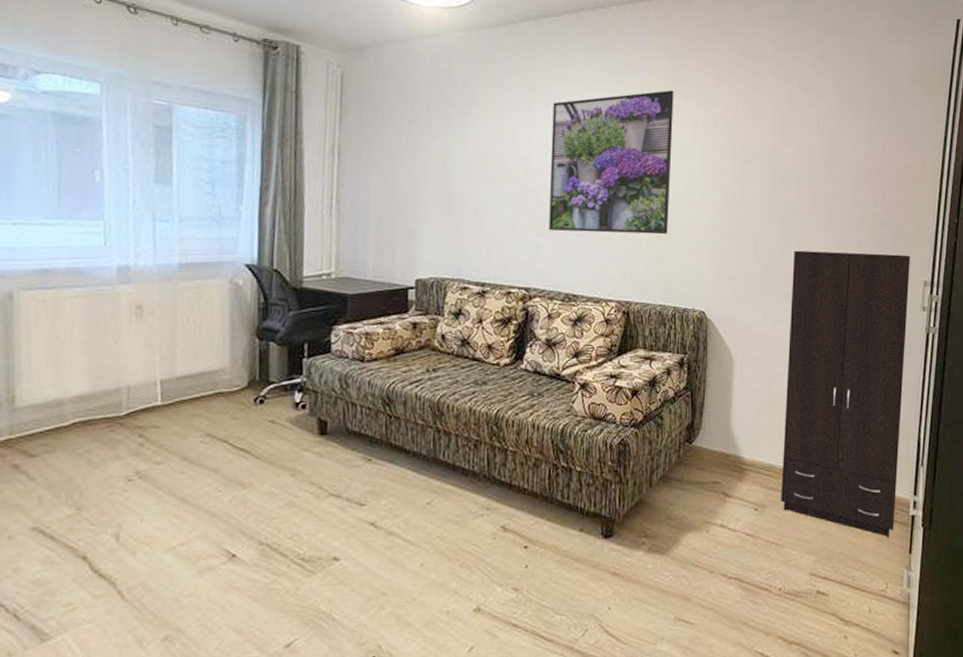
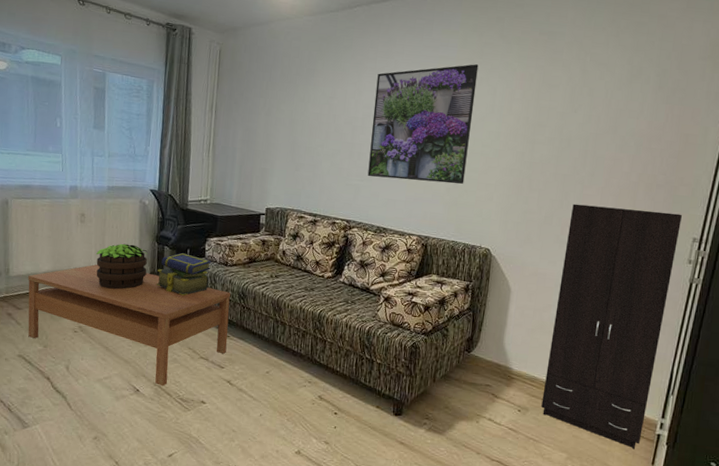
coffee table: none [48,377,370,545] -> present [28,264,231,387]
potted plant: none [162,343,244,411] -> present [96,243,148,290]
stack of books: none [258,348,341,410] -> present [156,252,212,296]

